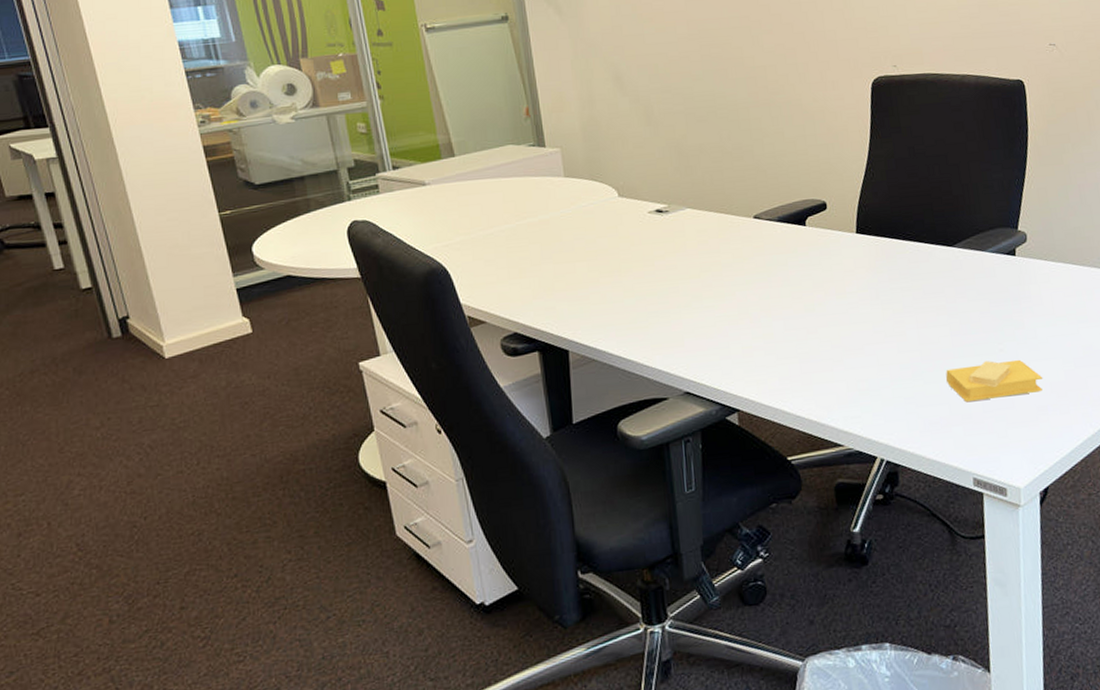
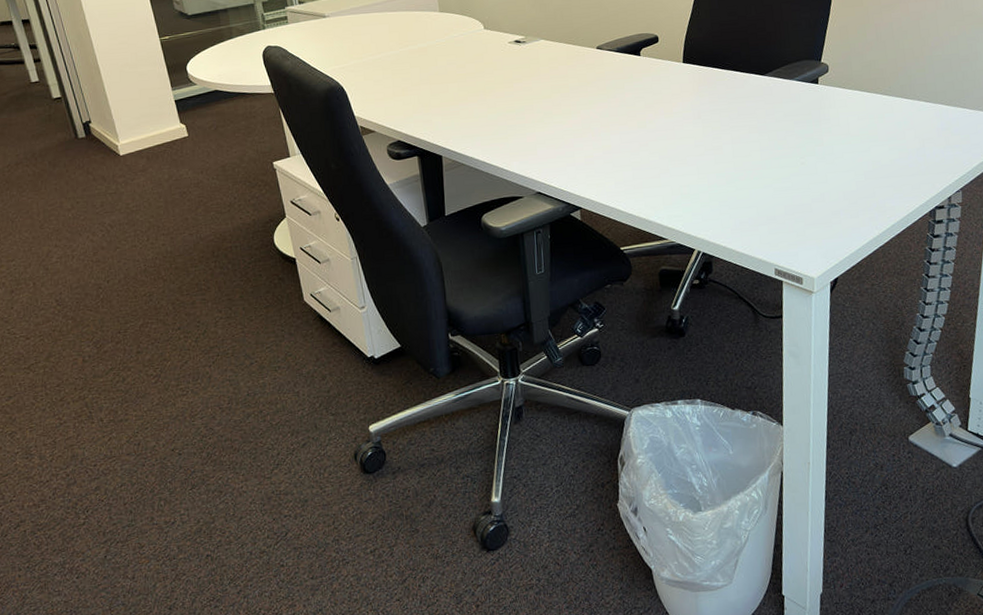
sticky notes: present [946,359,1043,403] -> none [755,171,838,206]

